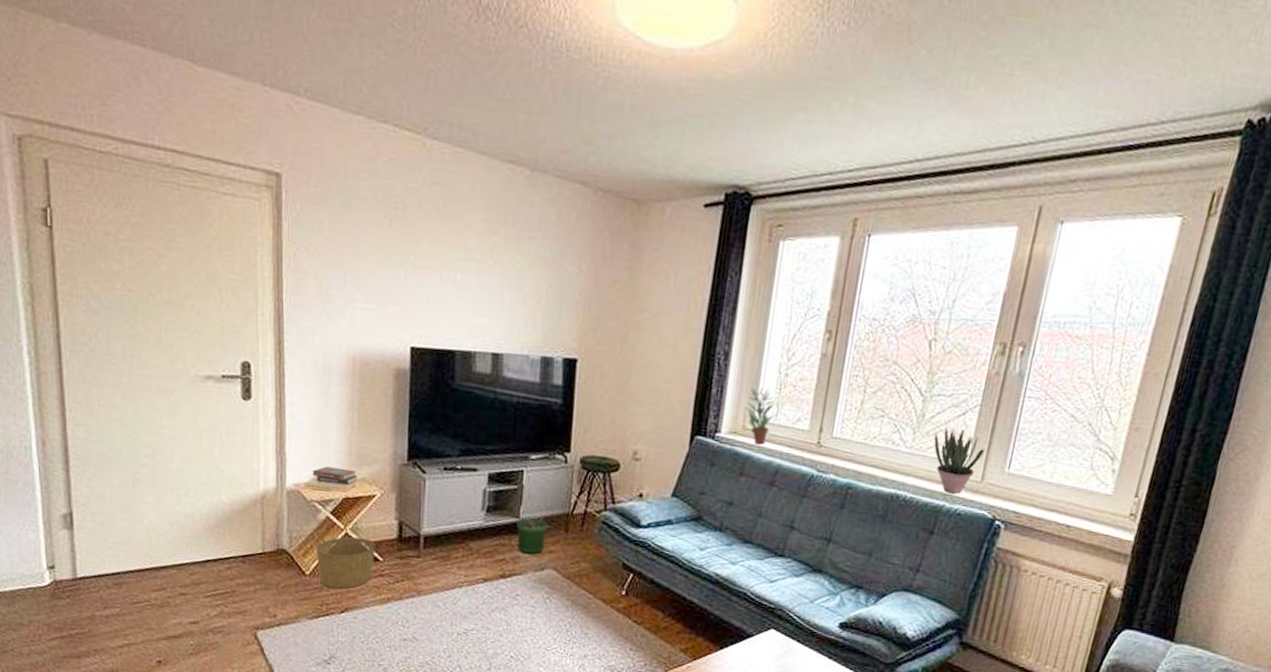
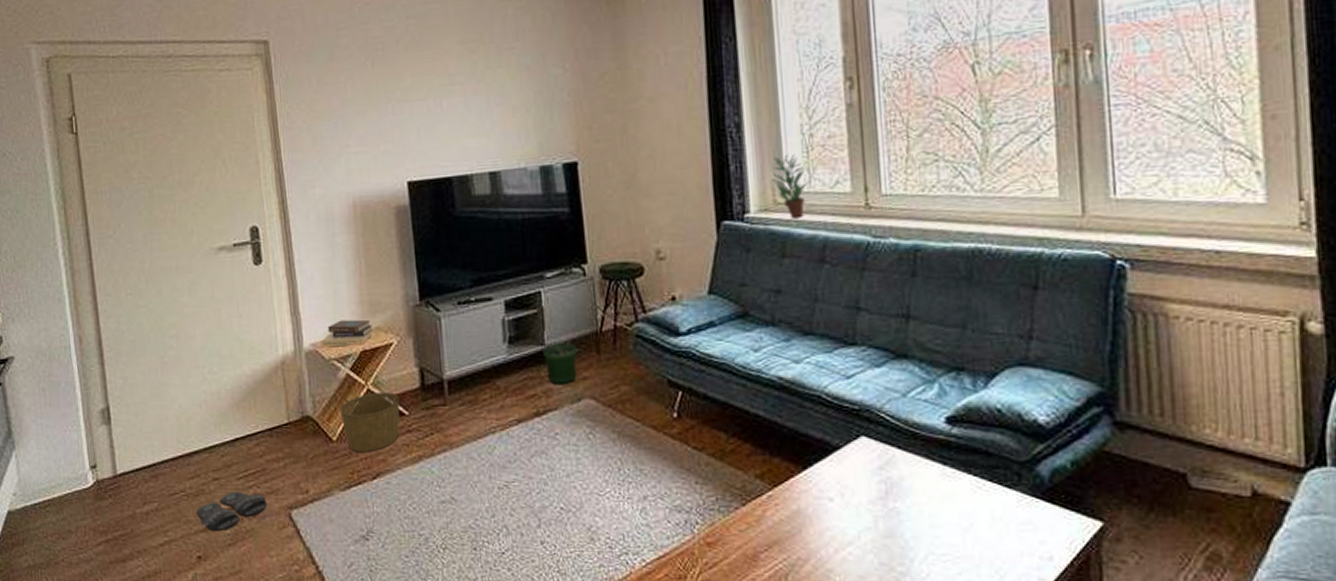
slippers: none [160,607,233,641] -> present [197,491,266,530]
potted plant: present [934,427,985,494] -> none [1007,157,1077,237]

